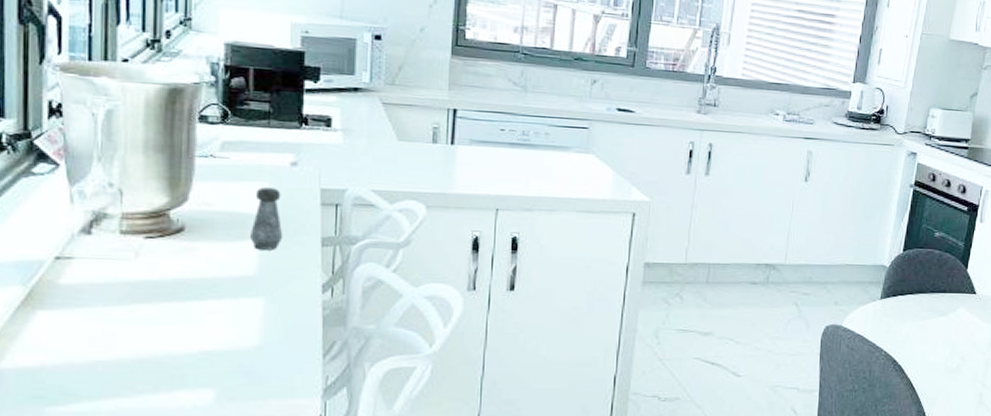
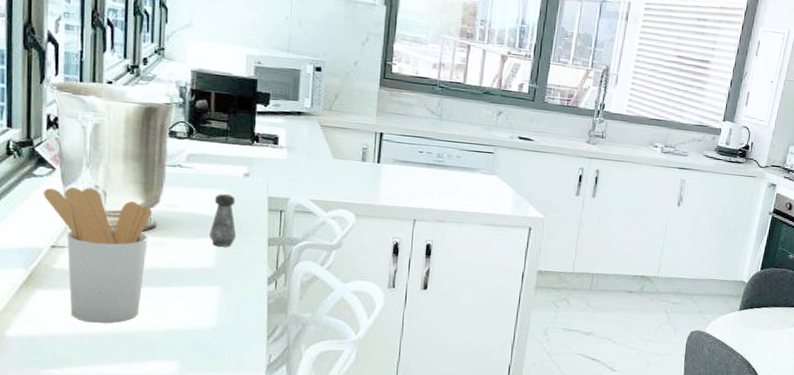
utensil holder: none [45,186,179,348] -> present [43,187,152,323]

